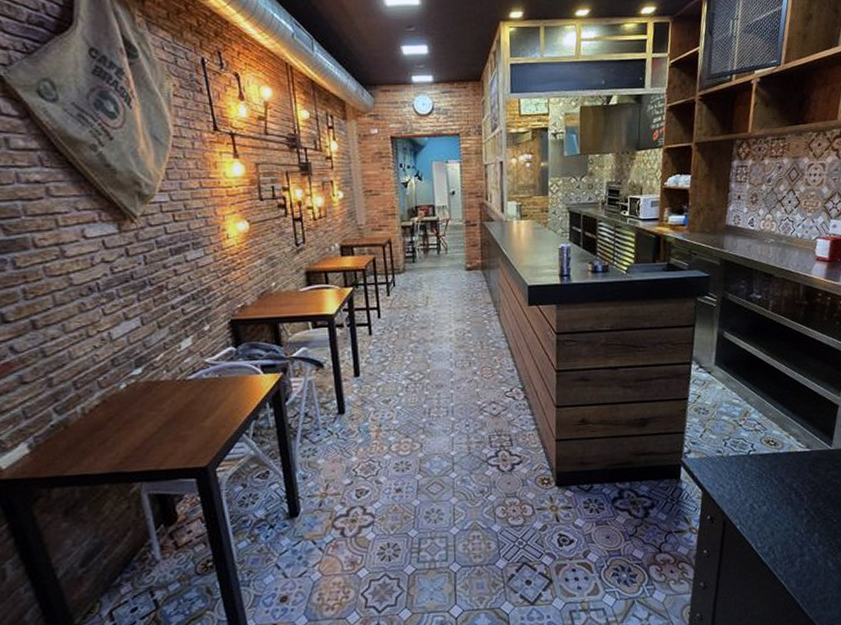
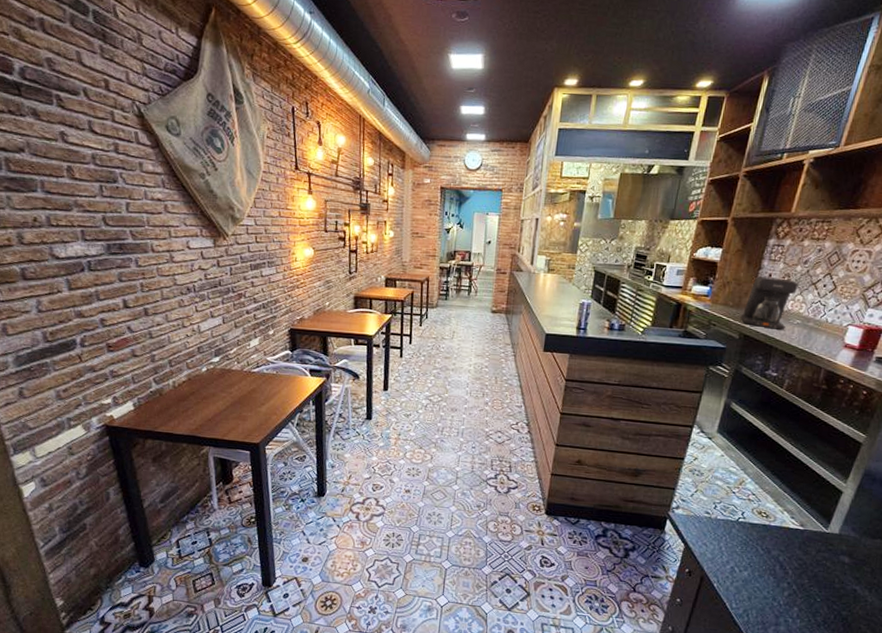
coffee maker: none [718,199,766,251] -> present [740,276,799,330]

